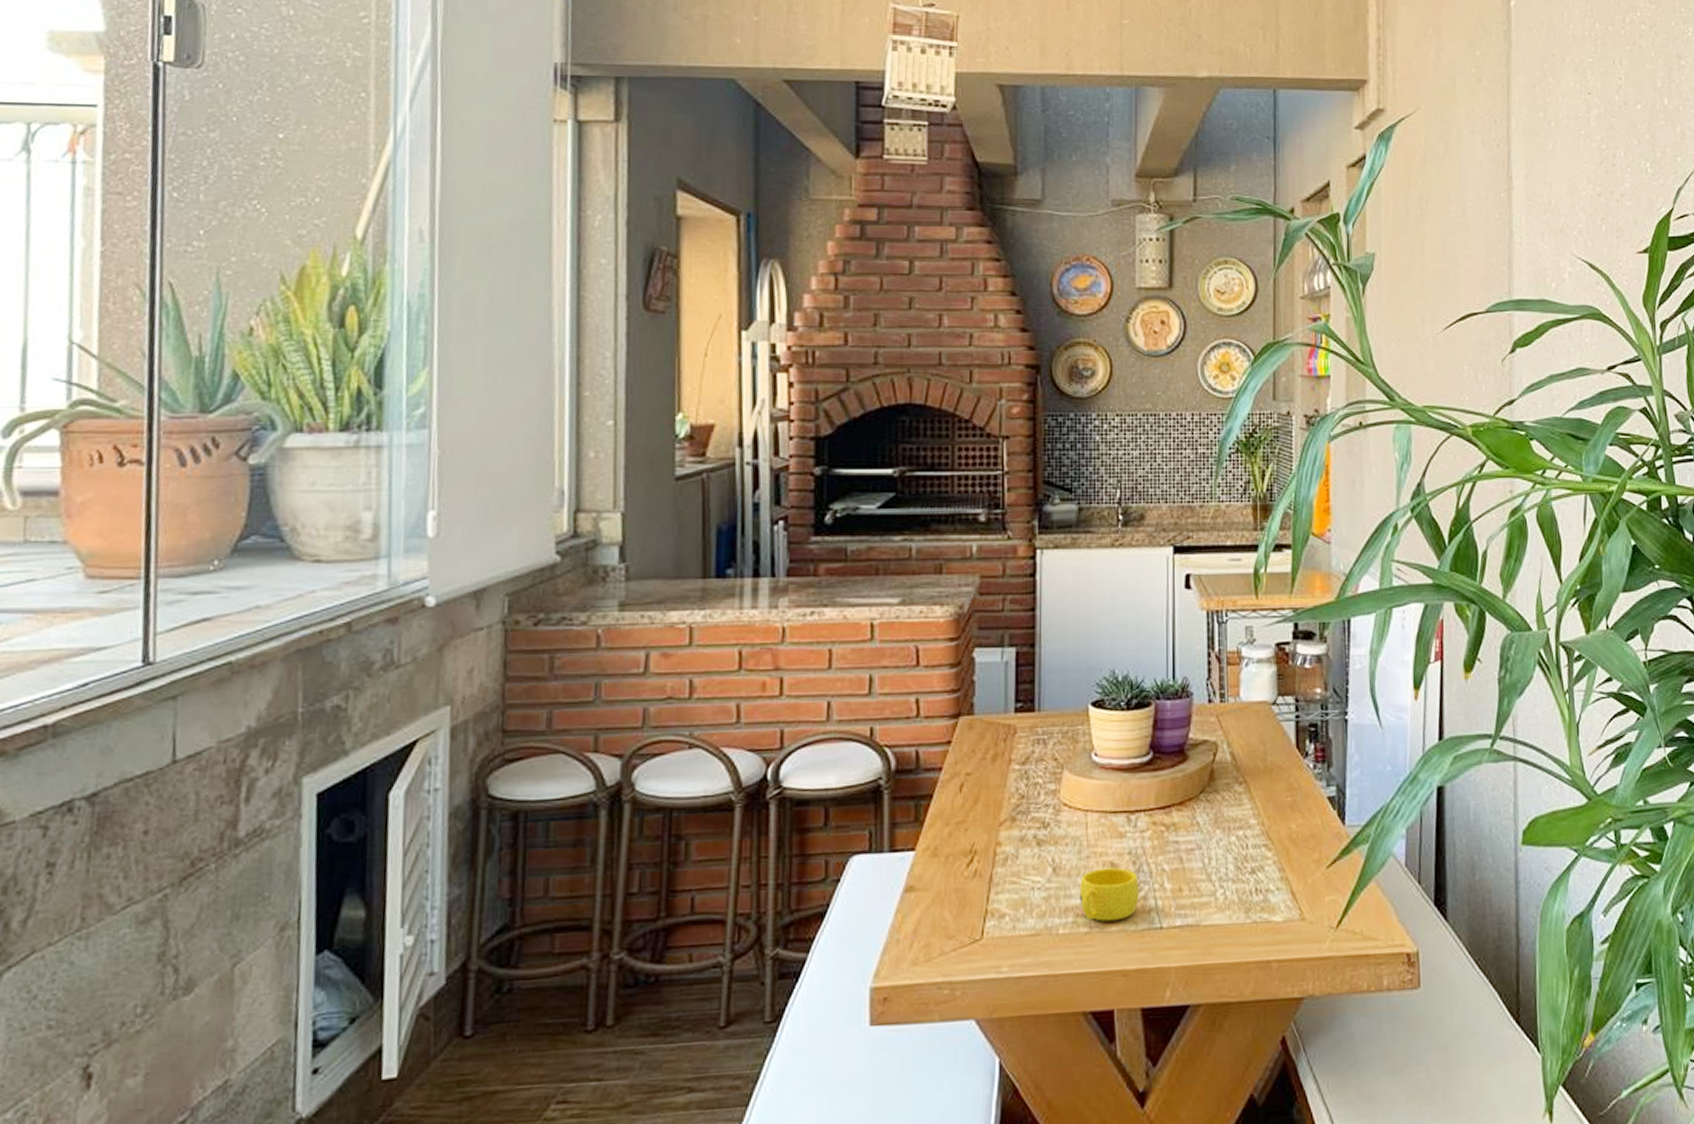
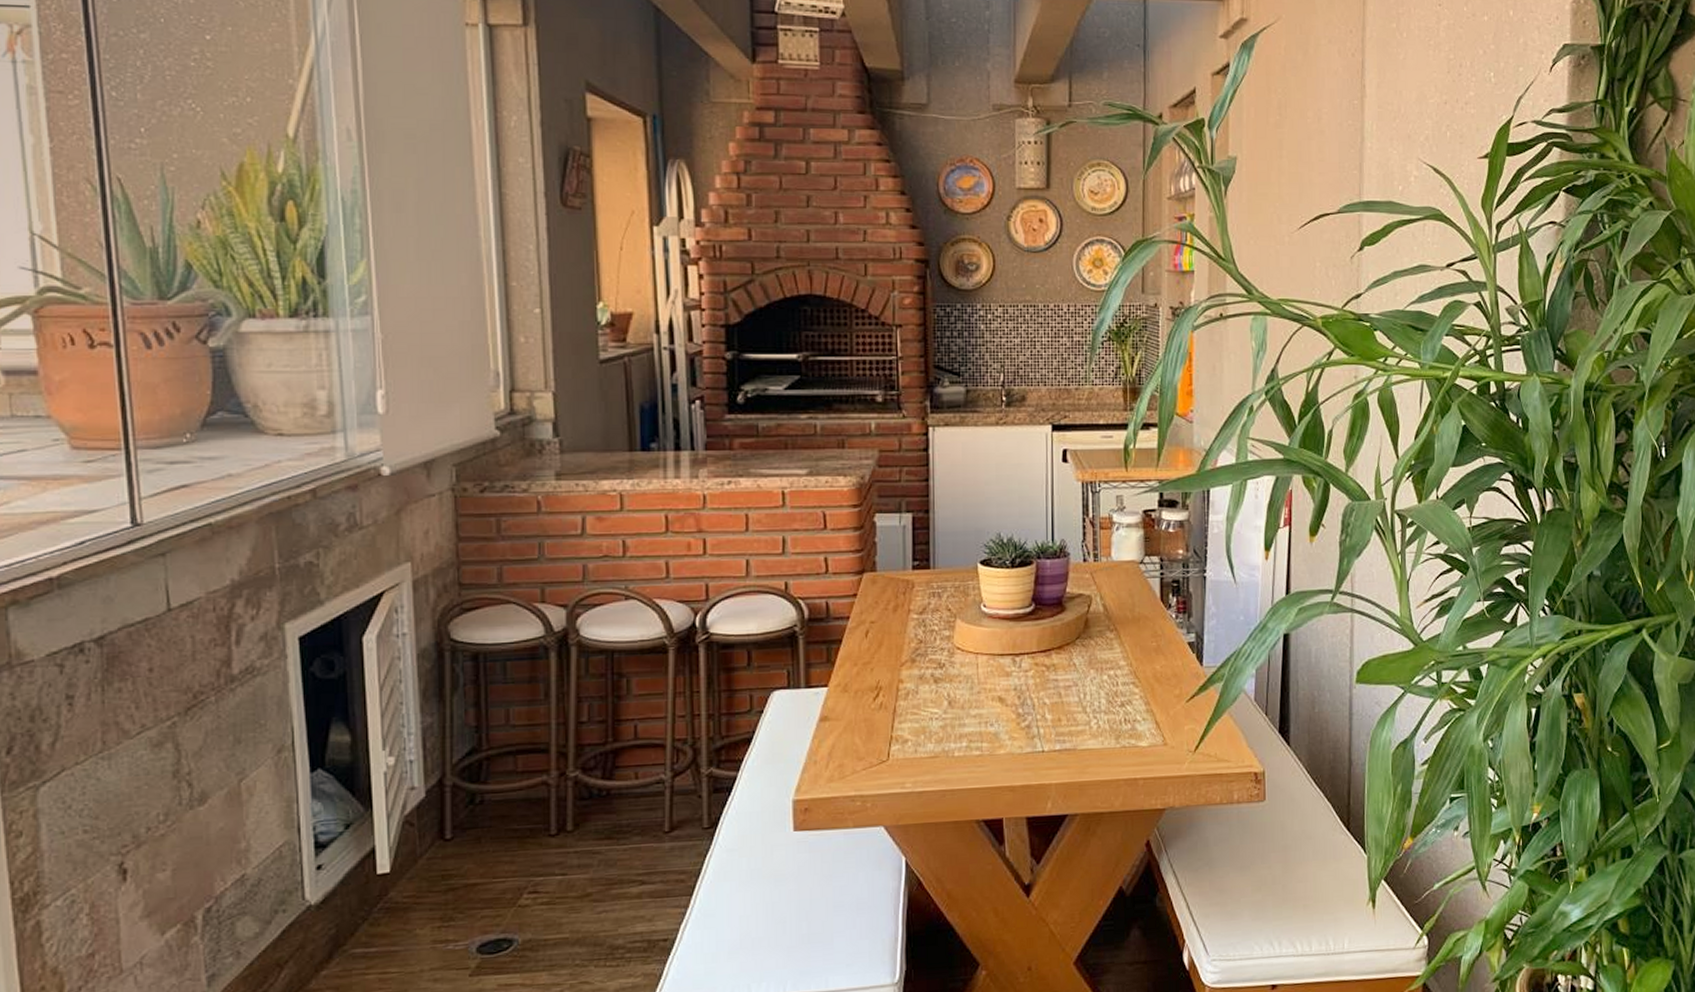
cup: present [1080,867,1139,922] -> none [972,701,1024,746]

